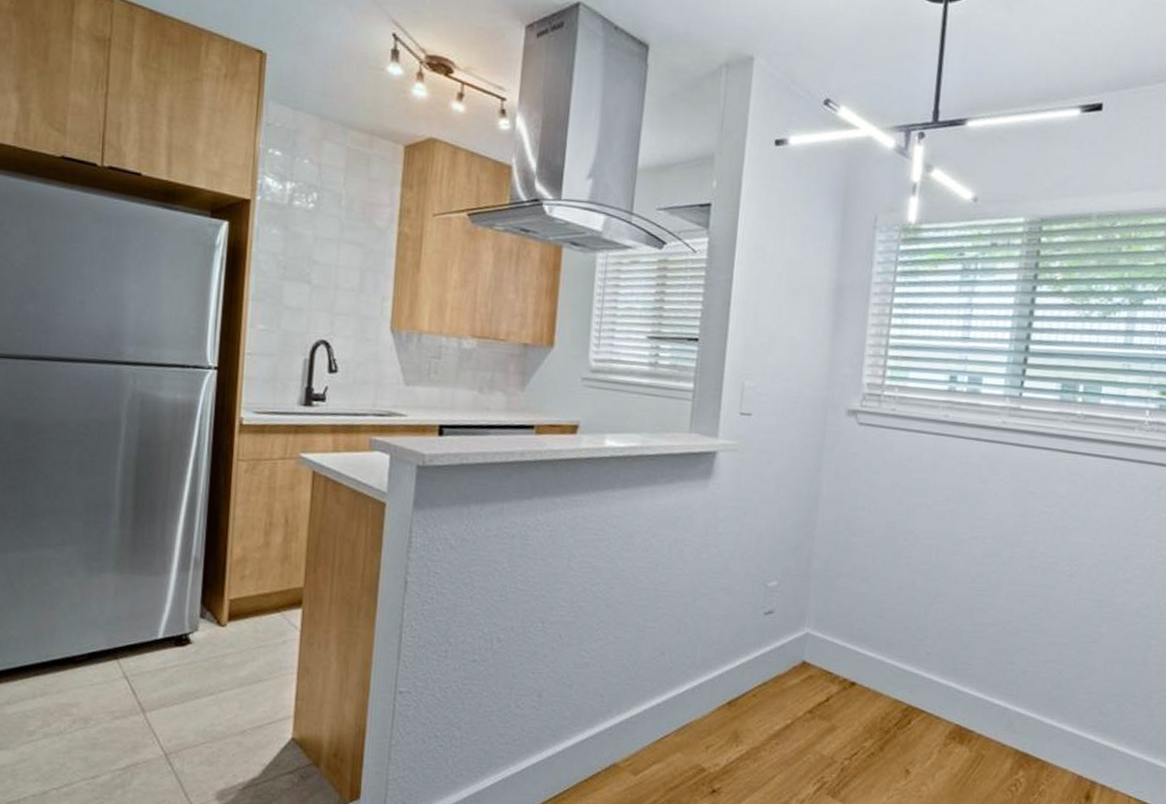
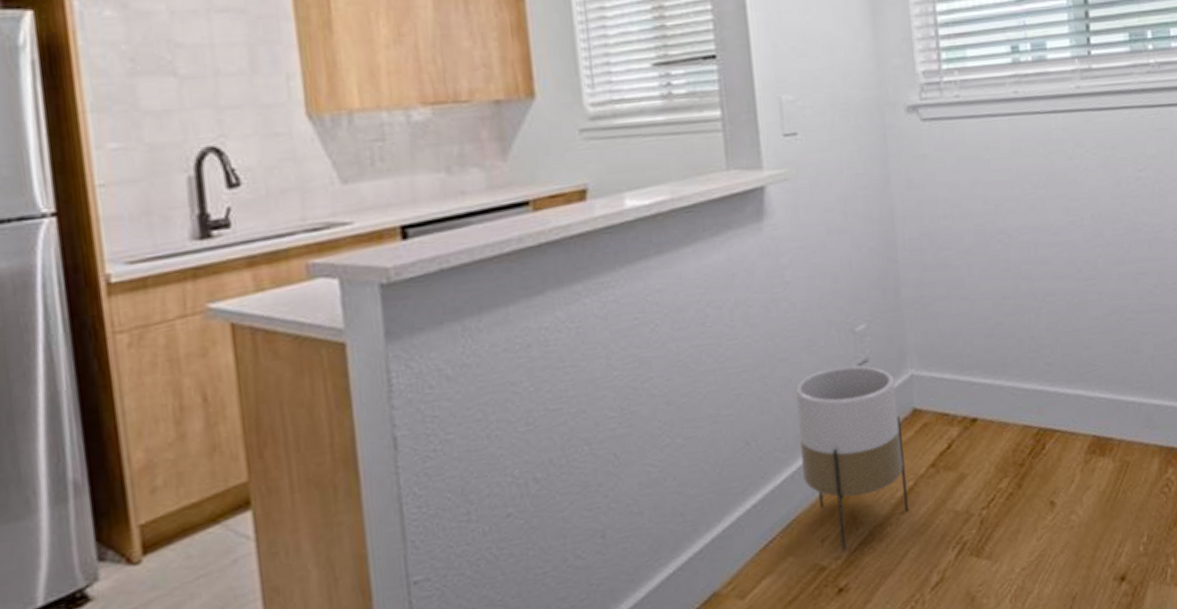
planter: none [701,610,793,761] -> present [795,365,908,551]

